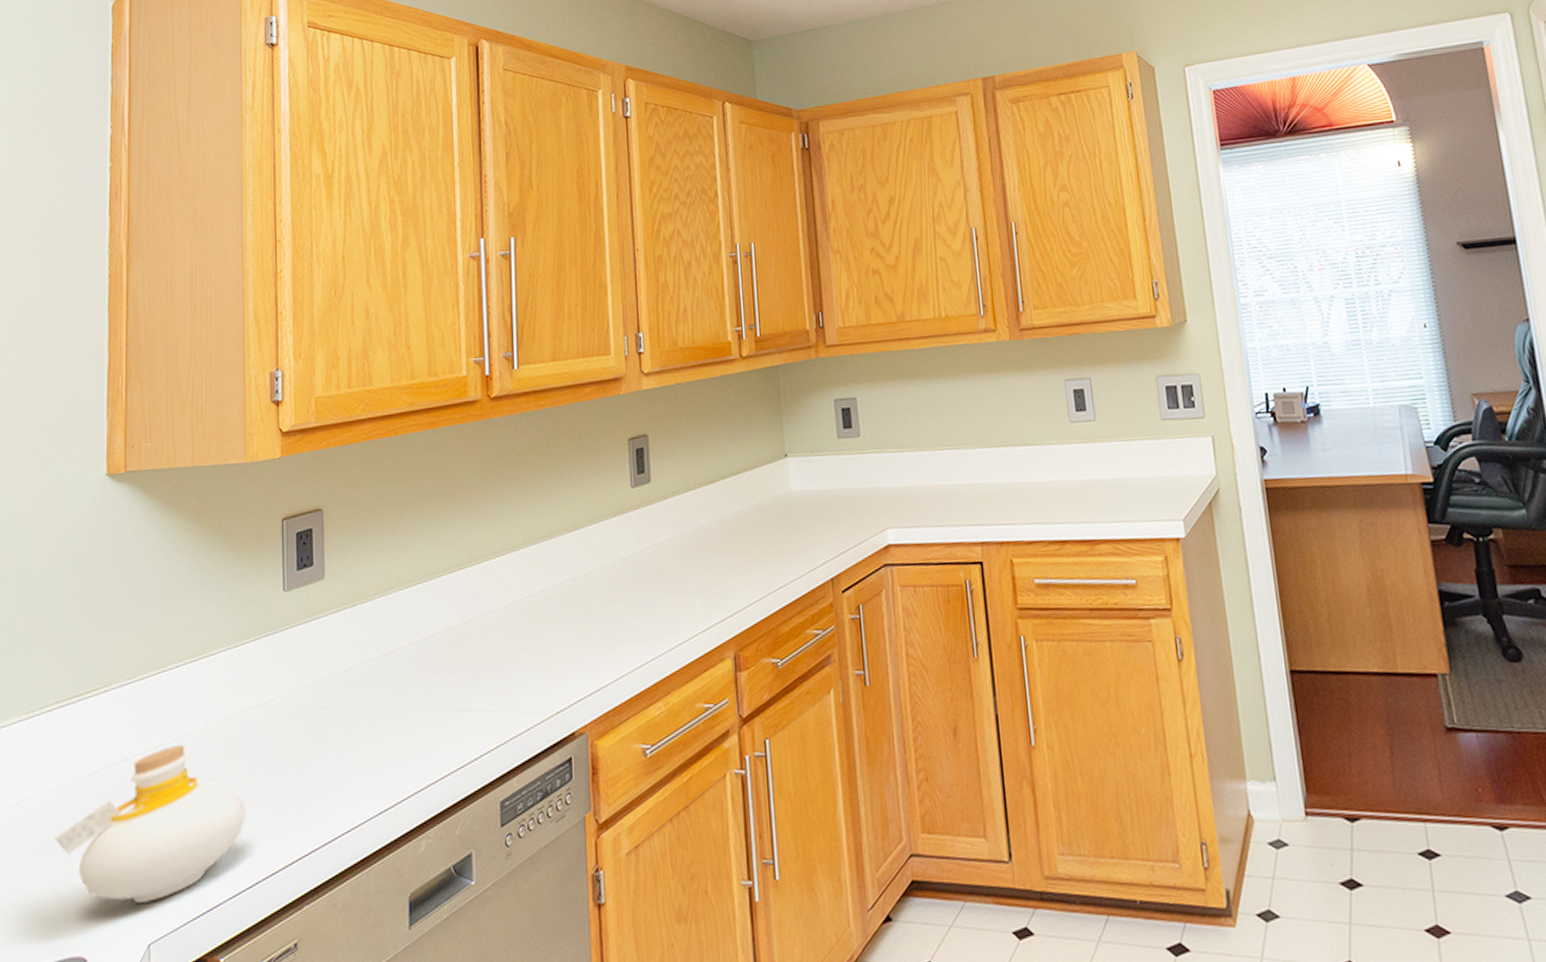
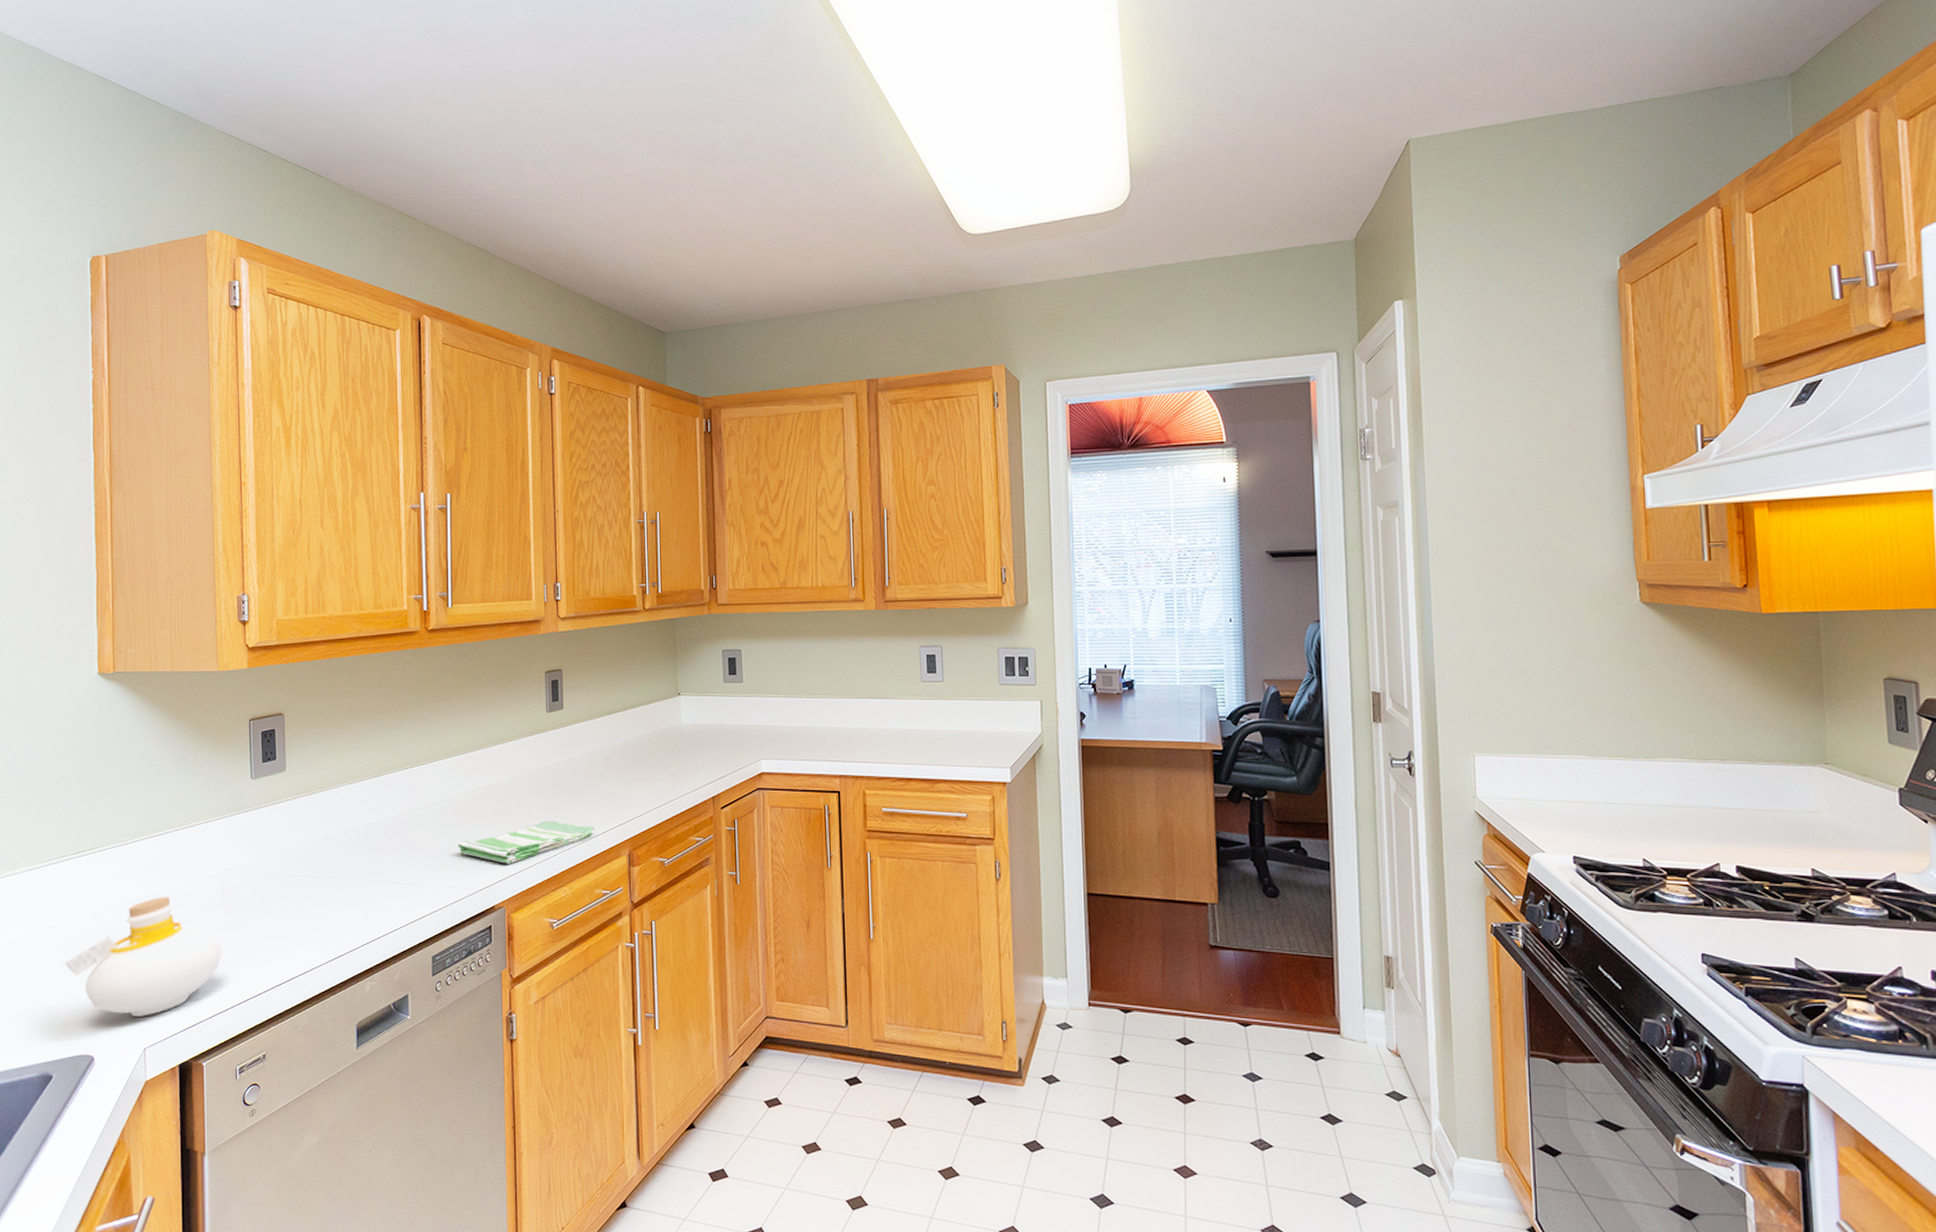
dish towel: none [529,620,693,678] -> present [458,821,595,864]

